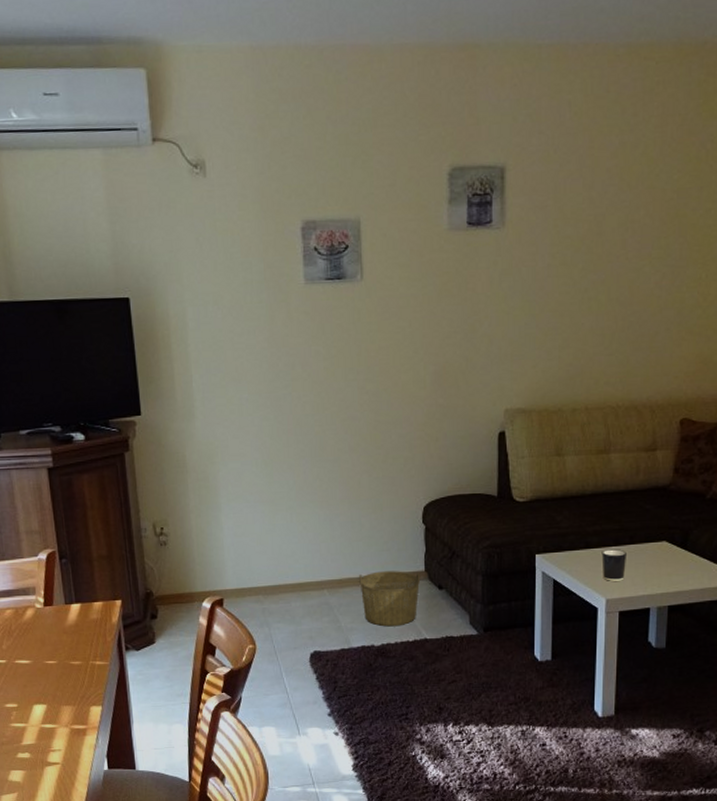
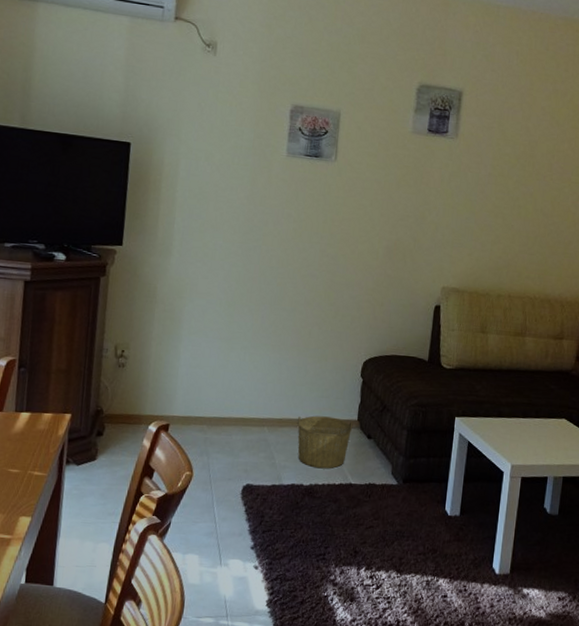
mug: present [601,549,628,581] -> none [510,420,533,450]

